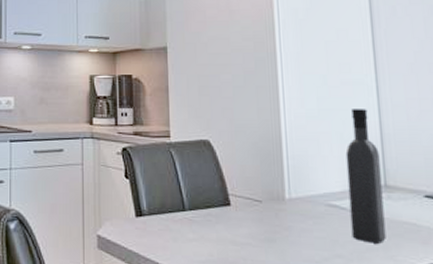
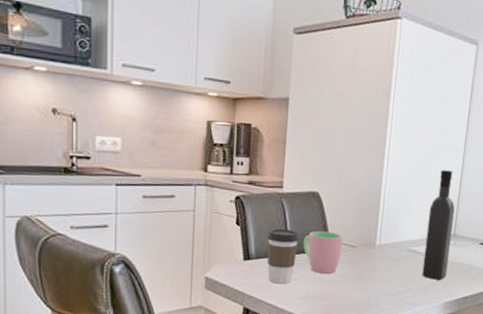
coffee cup: none [158,181,194,245] -> present [266,228,299,284]
cup: none [198,184,245,233] -> present [303,231,343,274]

